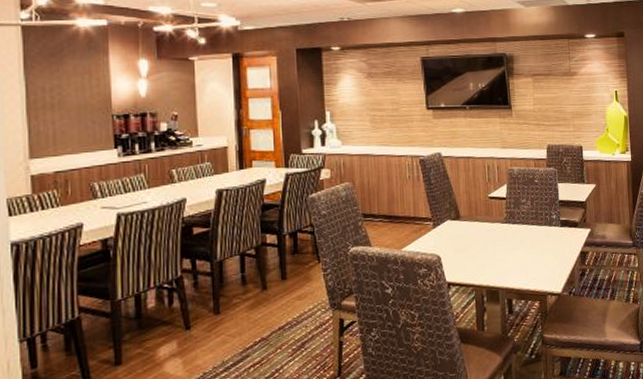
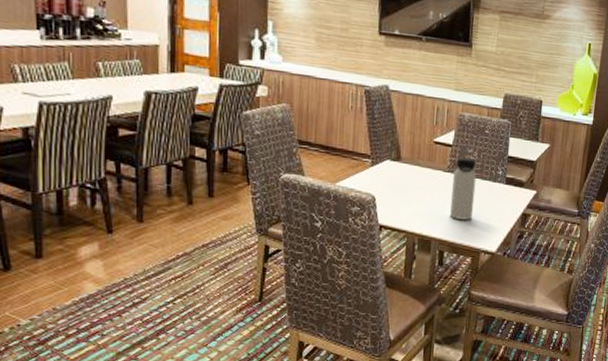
water bottle: none [511,207,535,267] -> present [450,157,477,220]

